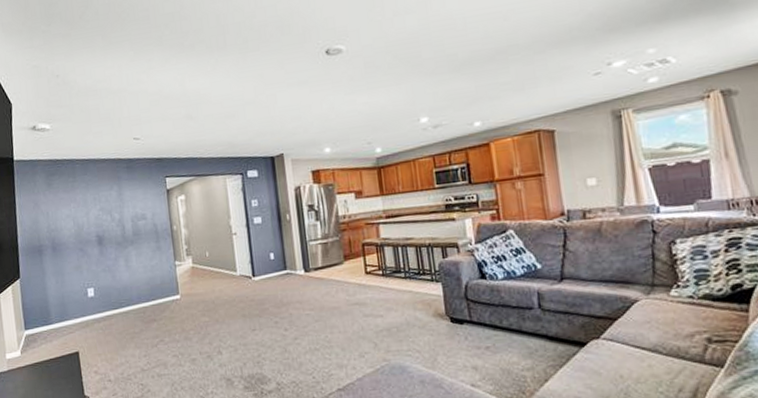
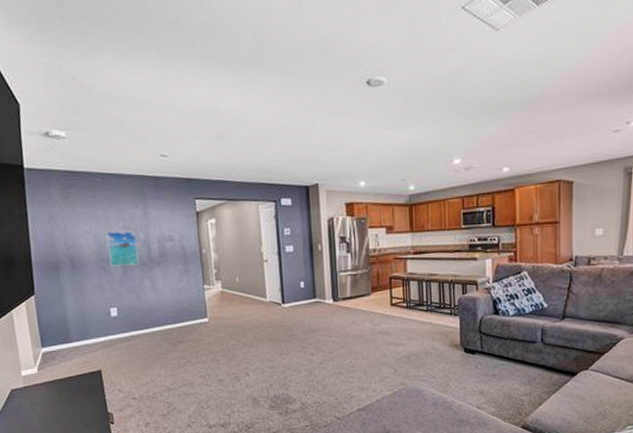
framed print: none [85,212,114,248] -> present [106,231,139,267]

